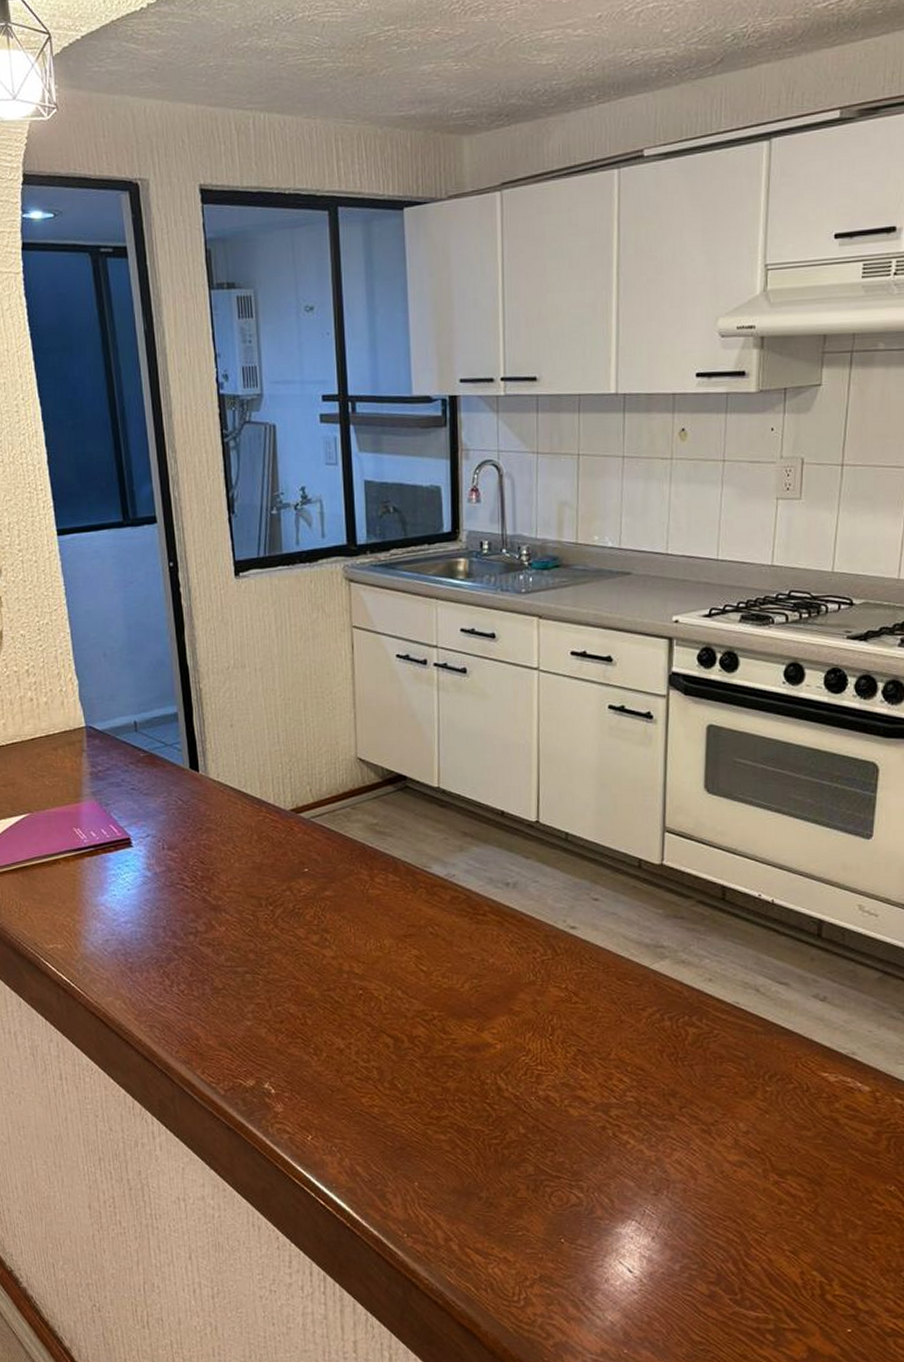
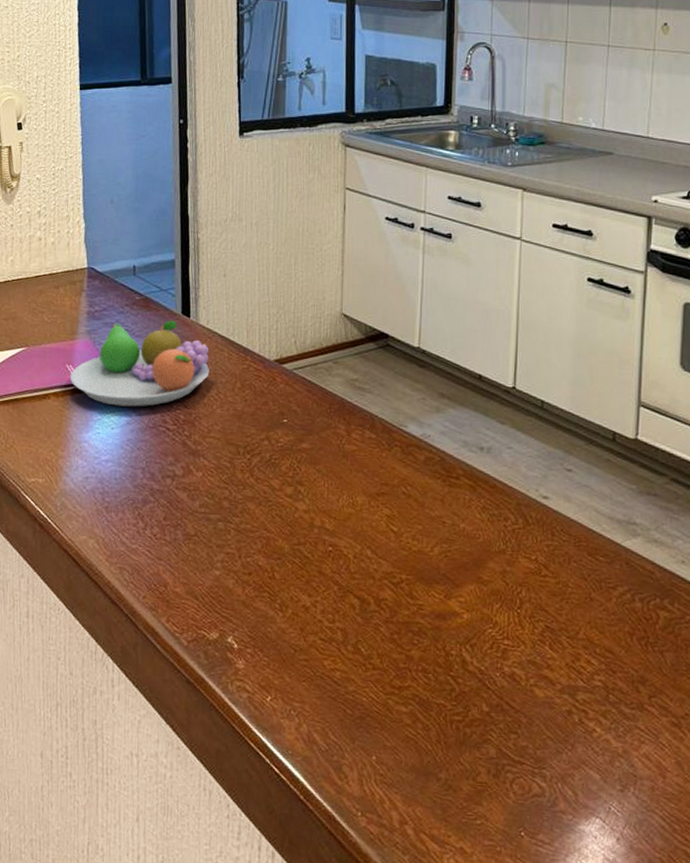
fruit bowl: none [79,775,224,867] -> present [70,320,210,407]

